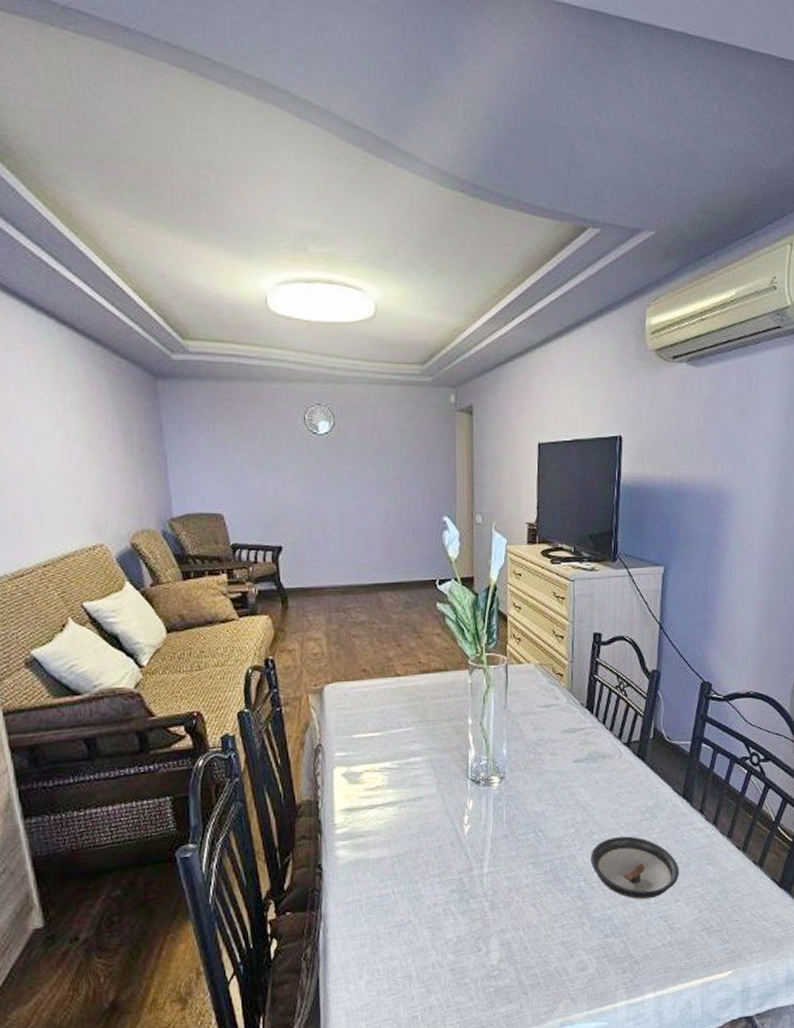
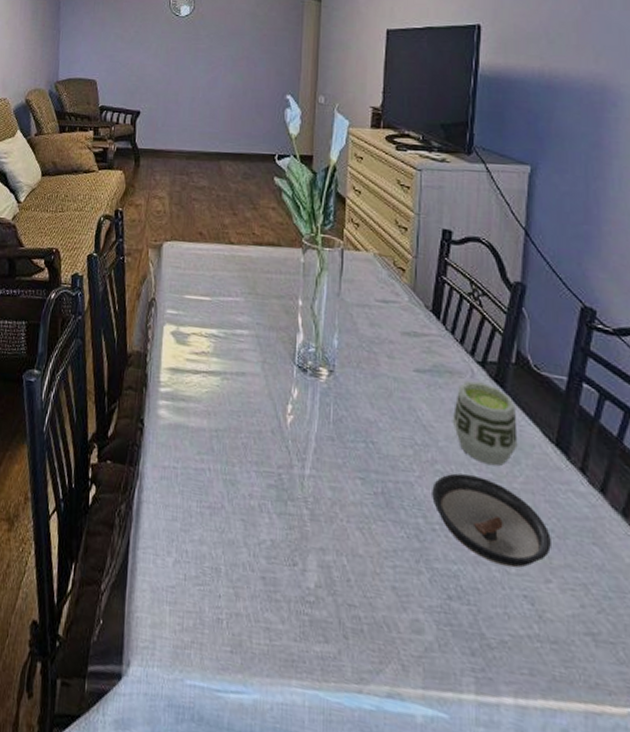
cup: none [605,759,655,826] -> present [452,380,518,466]

